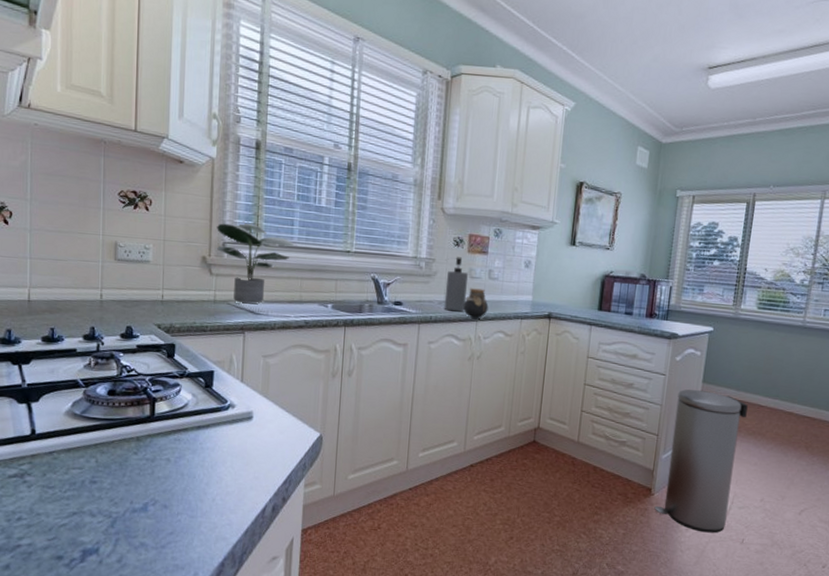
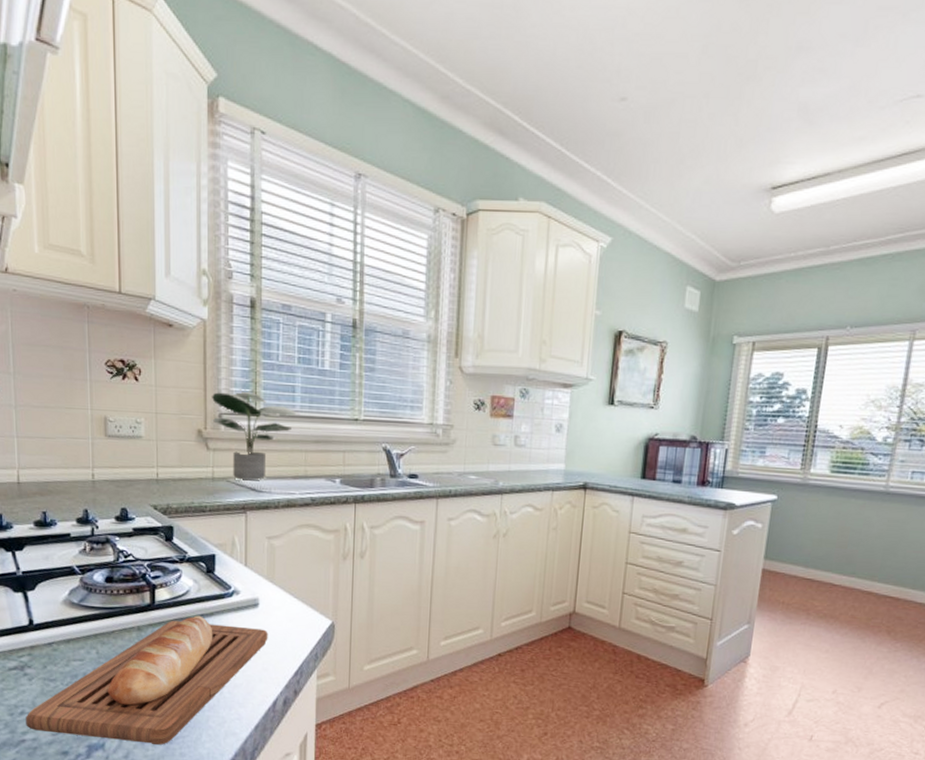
bread loaf: none [22,427,261,549] -> present [25,615,268,745]
soap dispenser: present [444,257,468,312] -> none [464,422,491,484]
jar: present [463,288,489,318] -> none [486,457,515,491]
pedal bin: present [654,389,748,533] -> none [707,567,818,729]

